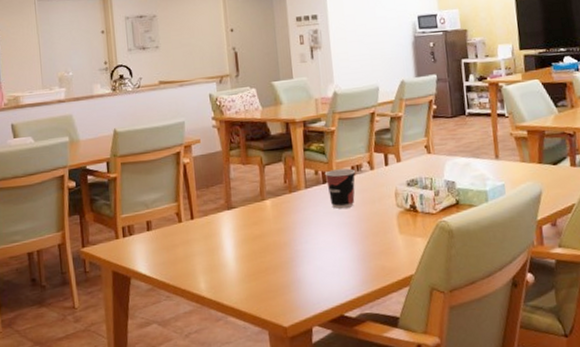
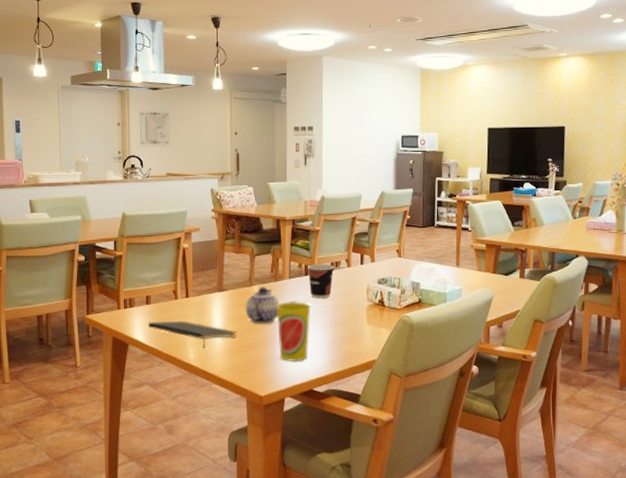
notepad: none [151,246,252,278] -> present [148,321,237,349]
teapot: none [258,199,297,244] -> present [245,286,280,324]
cup: none [293,213,335,285] -> present [276,301,311,363]

